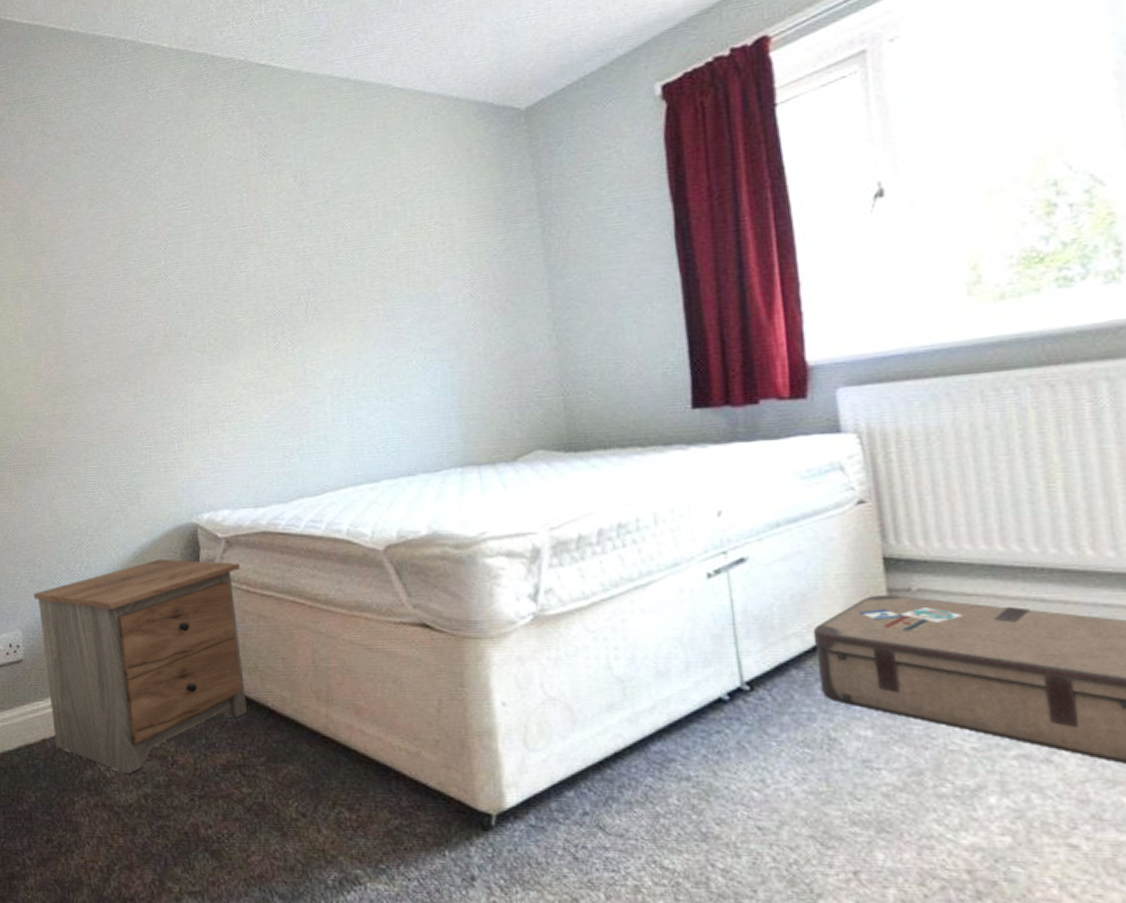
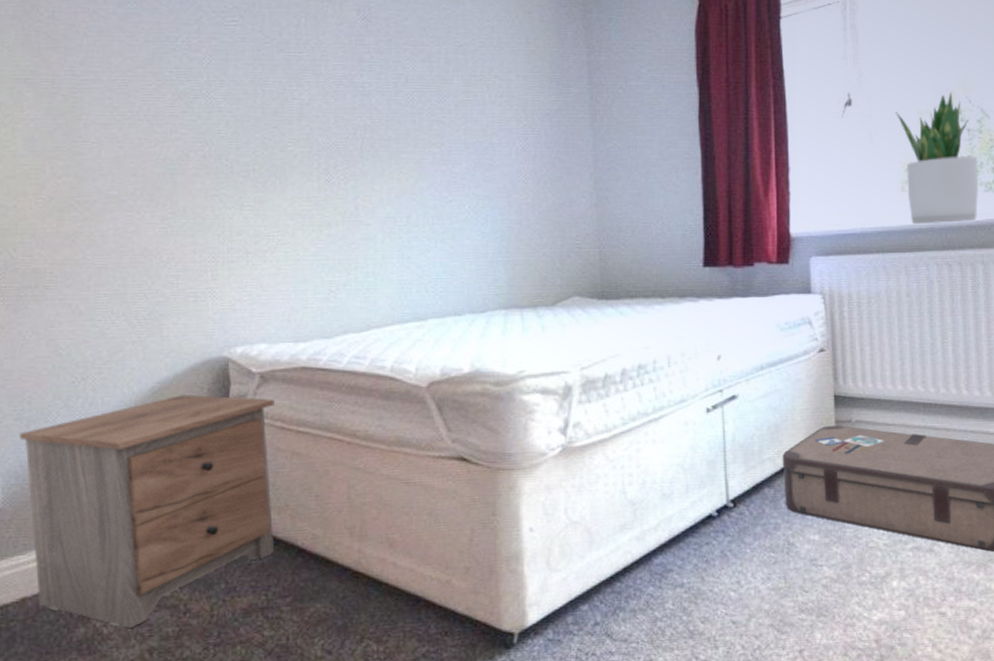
planter: none [951,158,1094,337] -> present [895,91,978,225]

